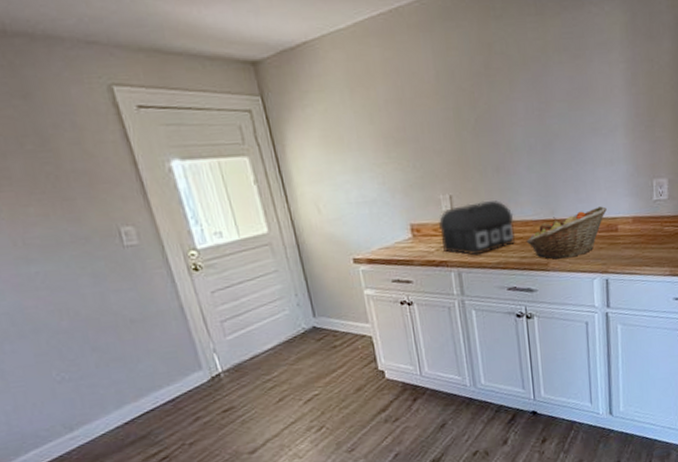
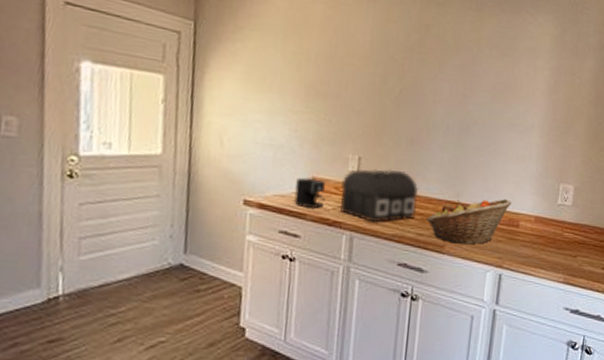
coffee maker: none [396,225,428,255] -> present [294,177,326,209]

